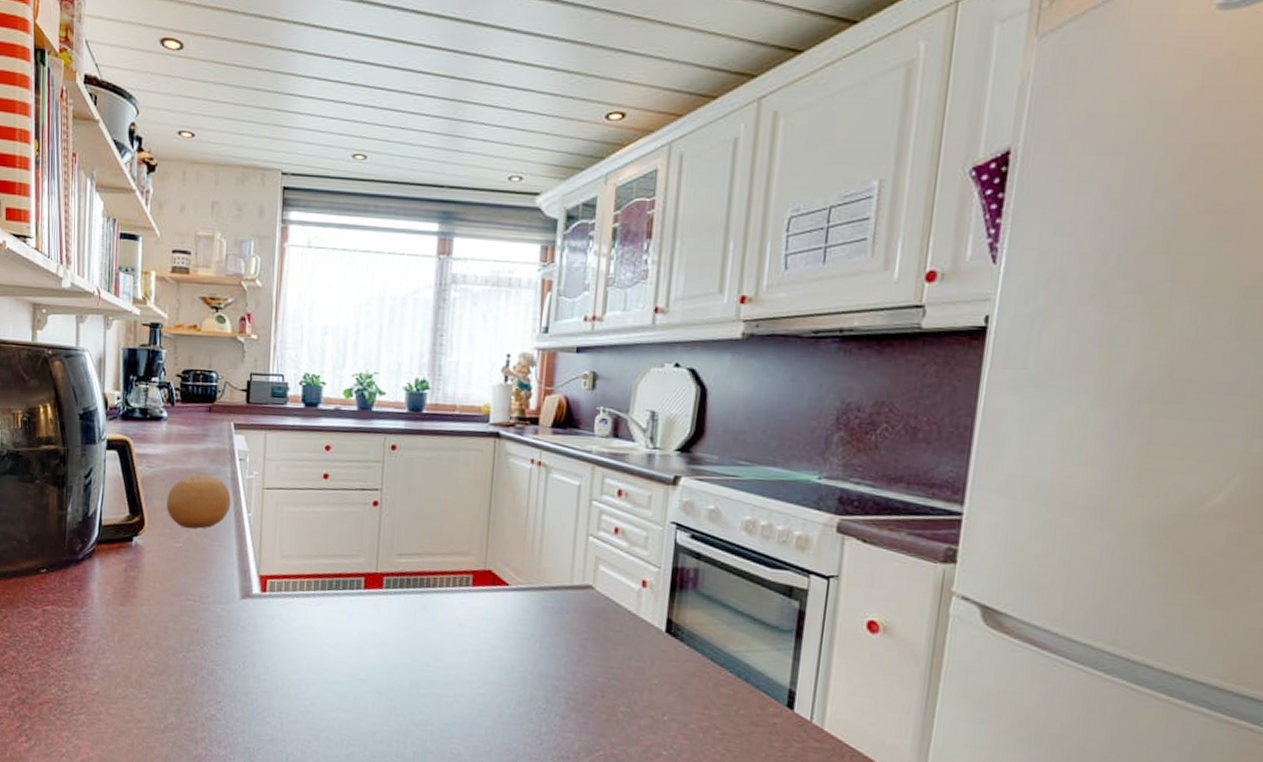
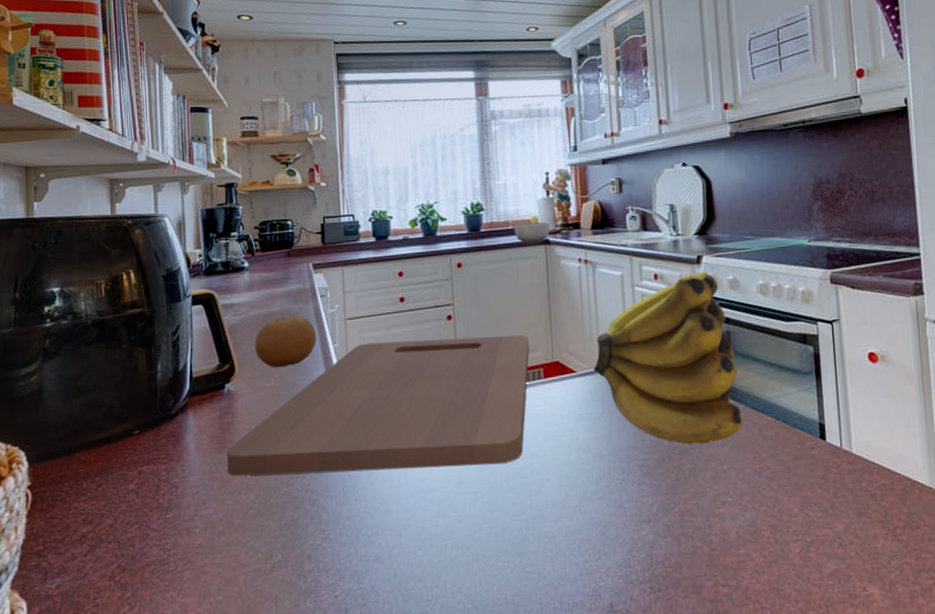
cutting board: none [129,517,461,669] -> present [227,335,530,476]
bowl: none [460,409,504,436] -> present [513,222,551,245]
banana: none [529,494,700,689] -> present [593,271,743,445]

